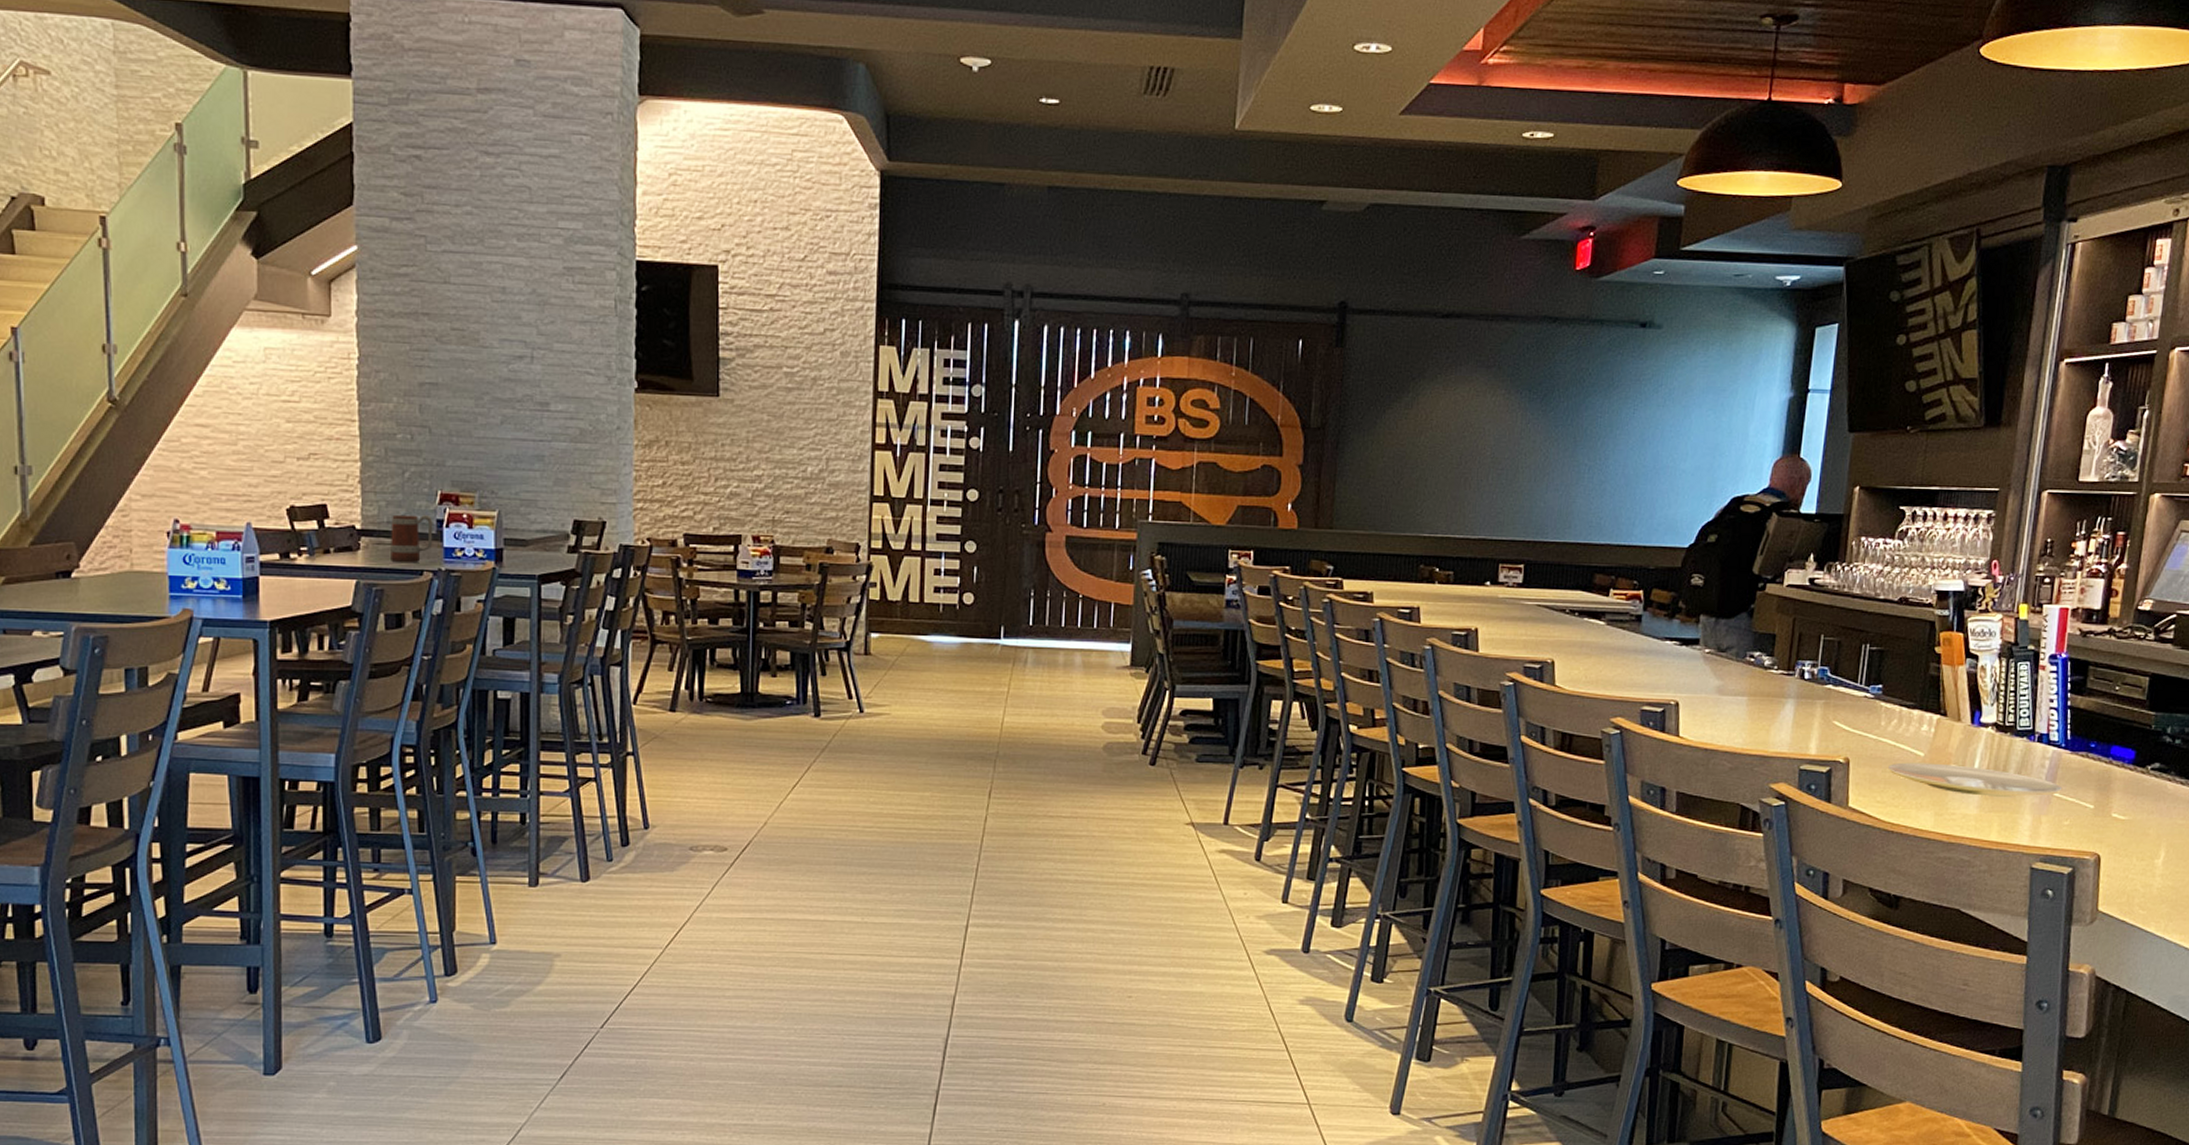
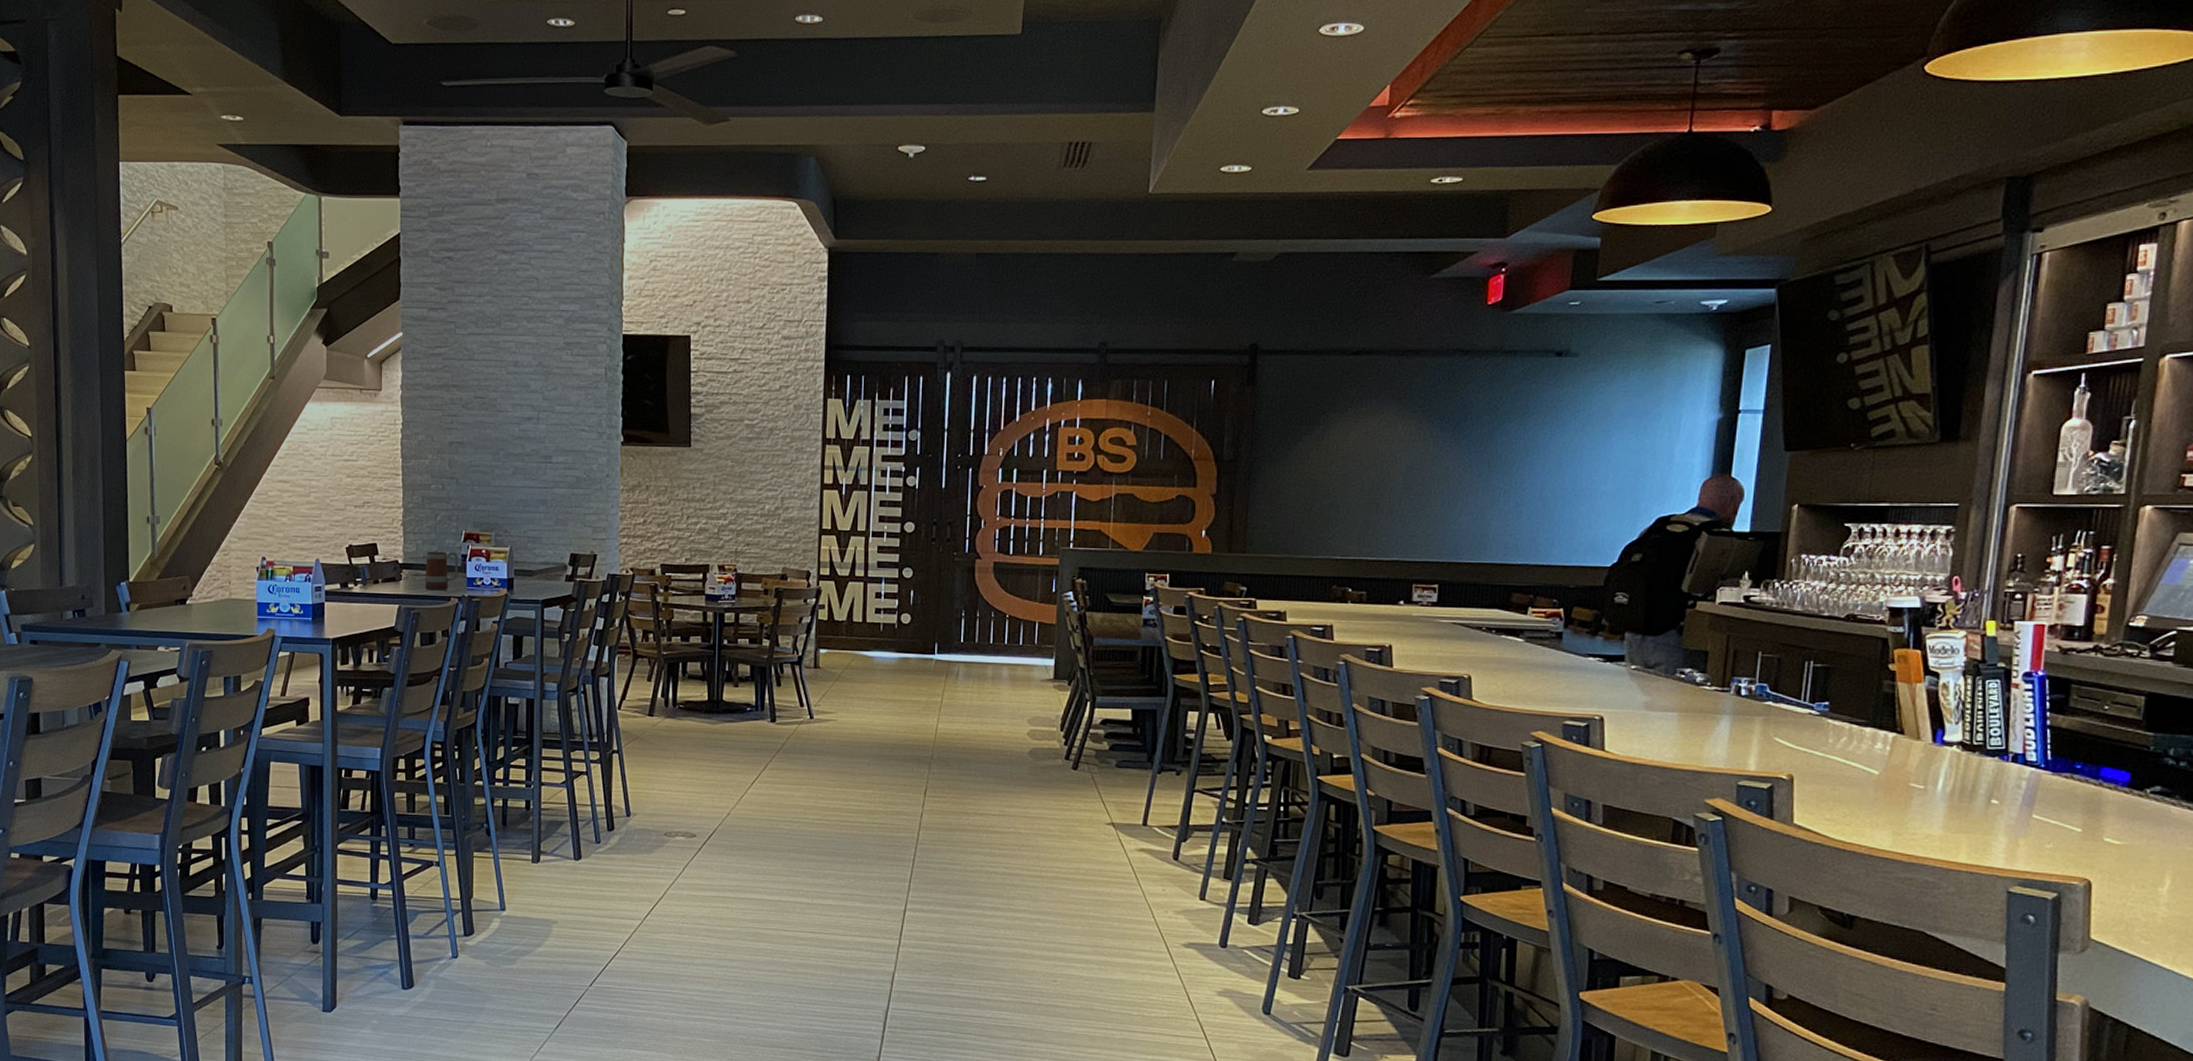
plate: present [1888,762,2063,797] -> none [1838,780,2043,818]

